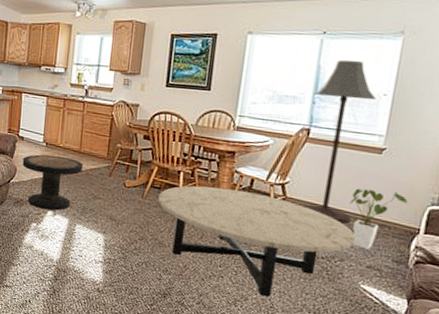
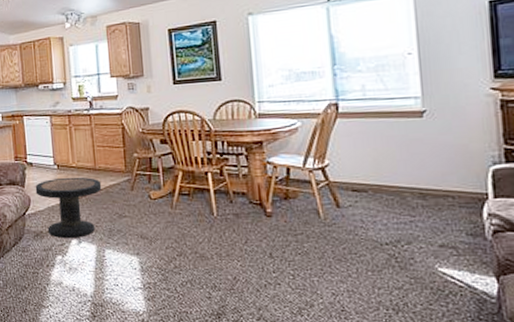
coffee table: present [158,185,355,297] -> none [189,182,418,299]
floor lamp: present [301,59,376,223] -> none [333,22,407,201]
house plant: present [350,188,408,250] -> none [401,156,467,227]

